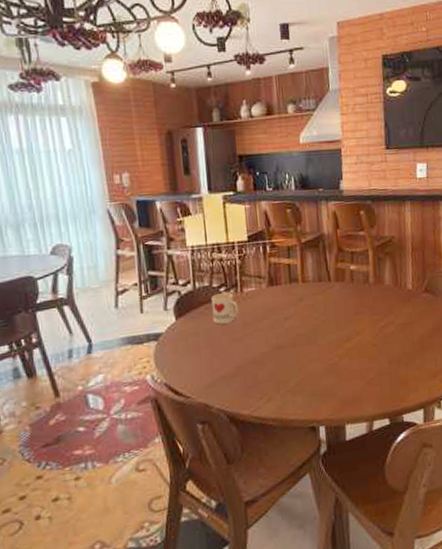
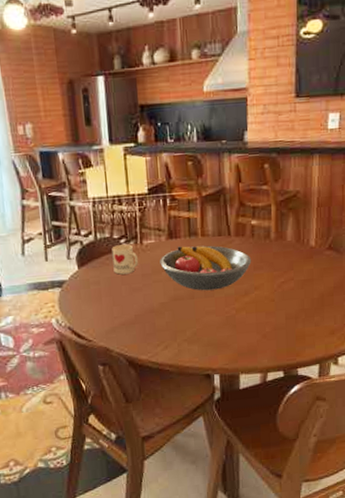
fruit bowl: none [261,291,353,339] -> present [160,245,252,291]

